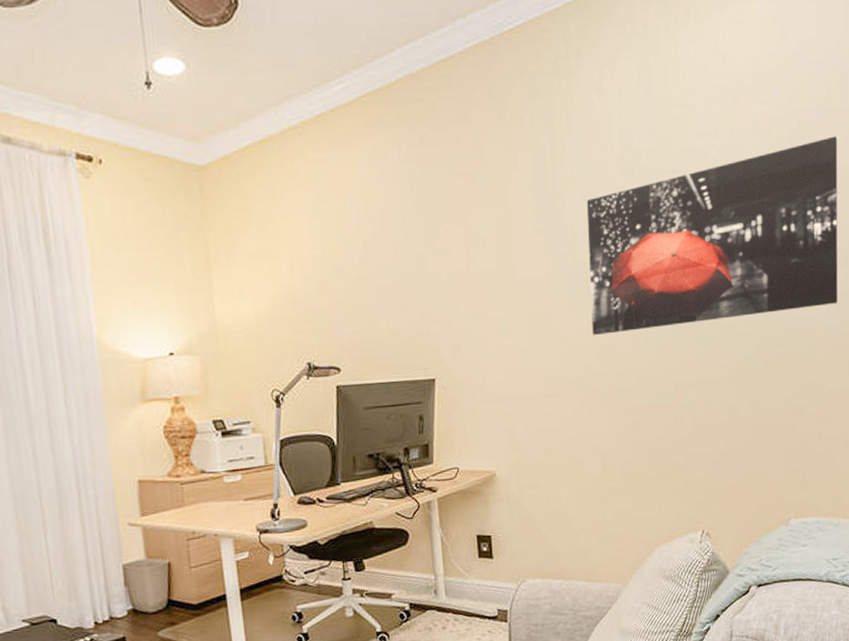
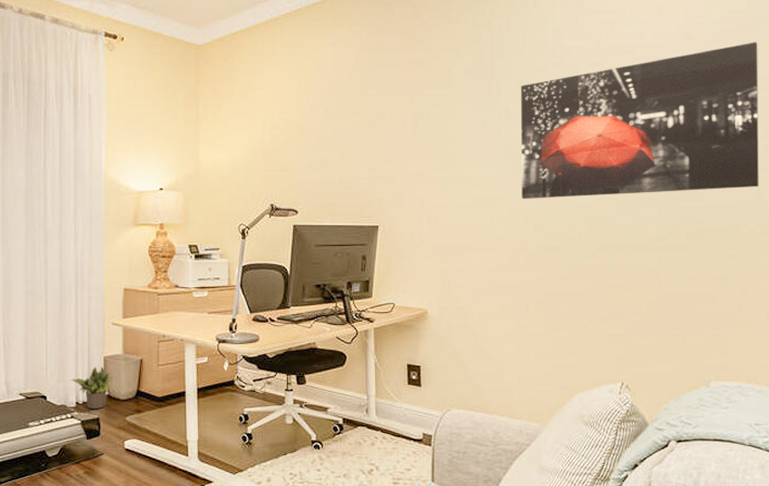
potted plant: none [83,577,137,628] -> present [70,367,113,409]

